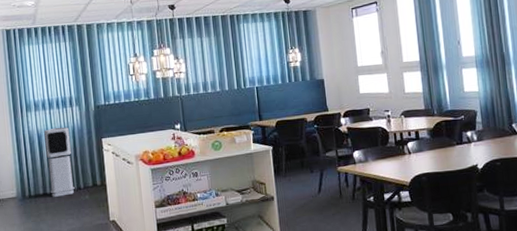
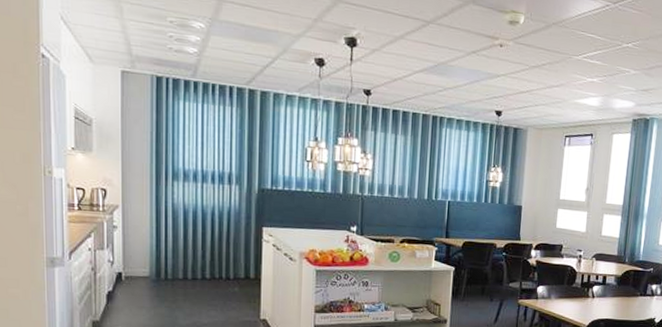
air purifier: present [44,127,75,197] -> none [192,205,224,284]

